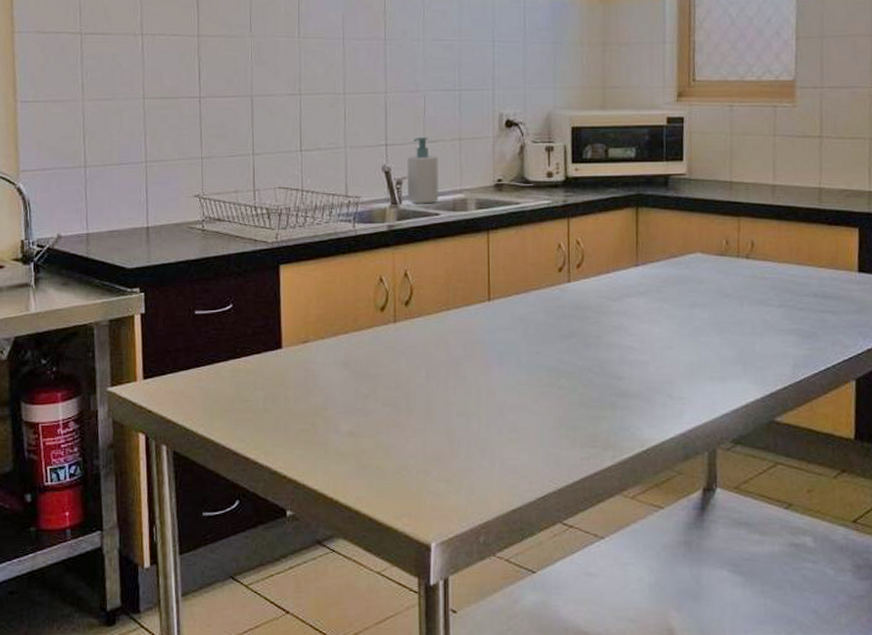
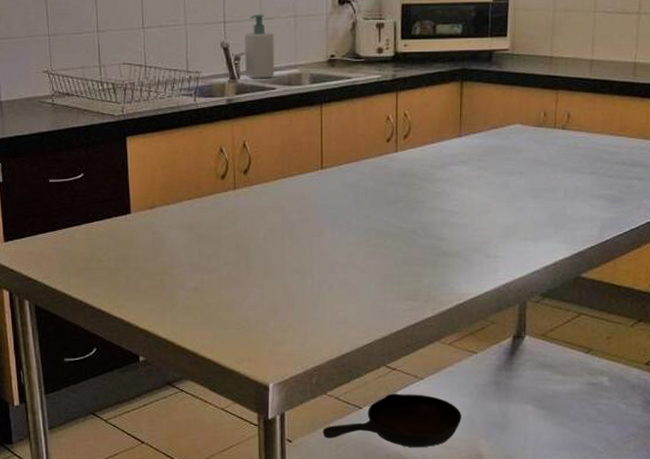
frying pan: none [491,555,649,621] -> present [322,393,461,448]

